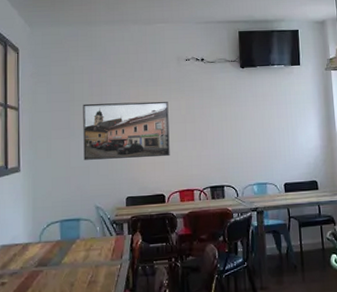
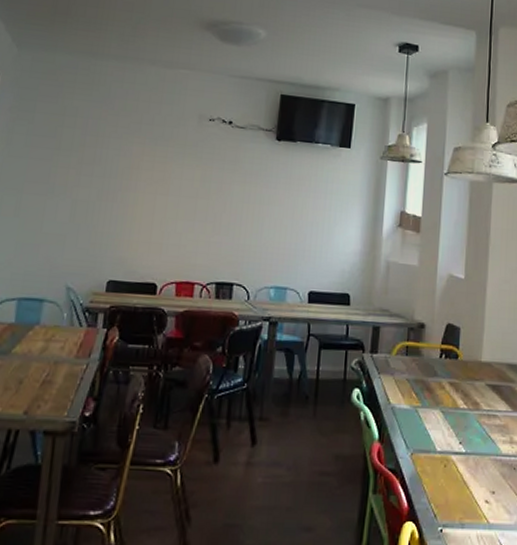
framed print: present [83,101,170,160] -> none [60,155,179,237]

